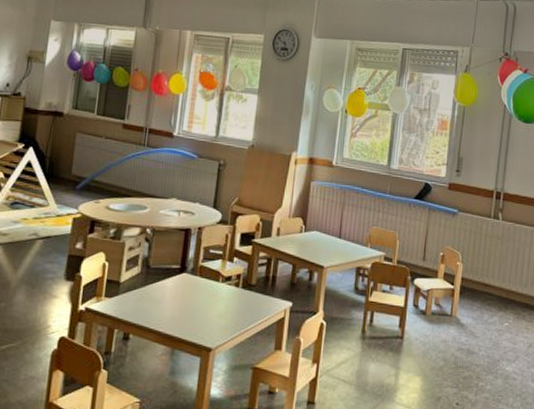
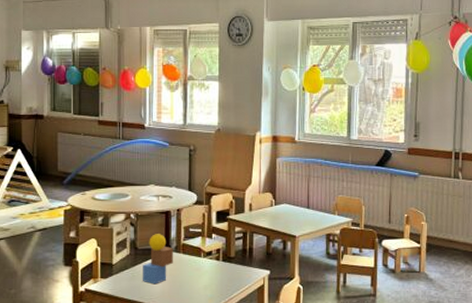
toy blocks: none [152,252,190,309] -> present [143,234,174,285]

